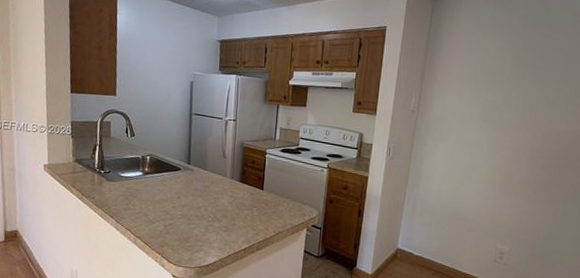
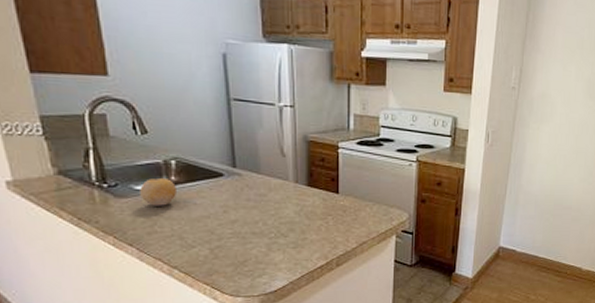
fruit: none [123,168,148,190] -> present [140,177,176,206]

